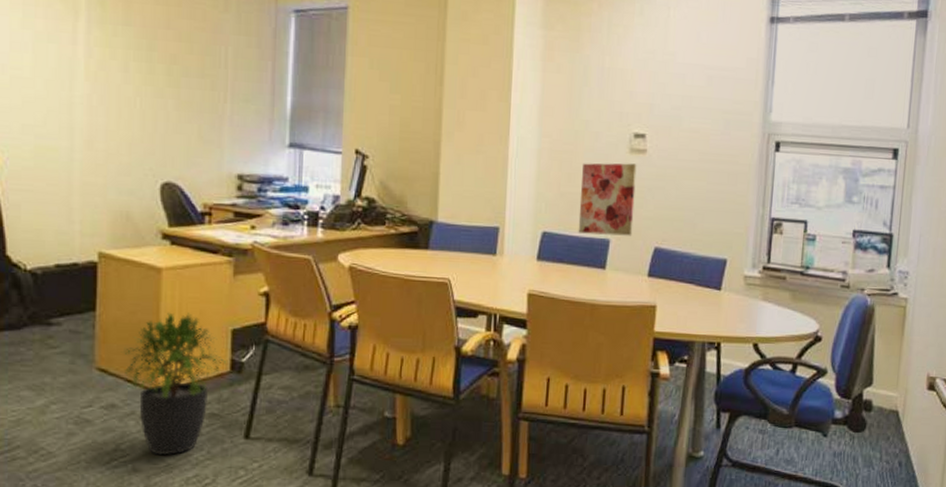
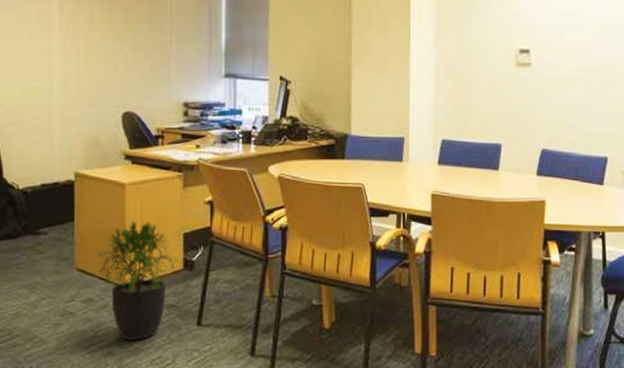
wall art: present [578,163,637,236] -> none [473,76,523,140]

